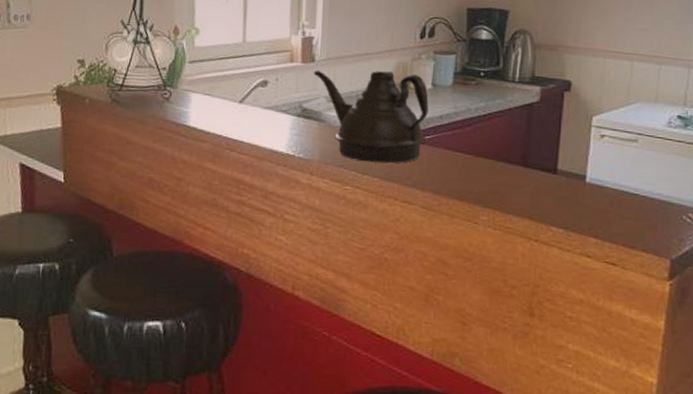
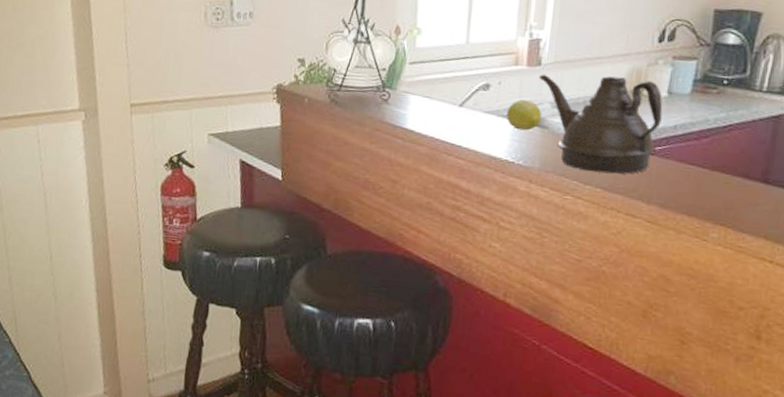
fruit: none [285,95,318,125] -> present [506,99,542,131]

